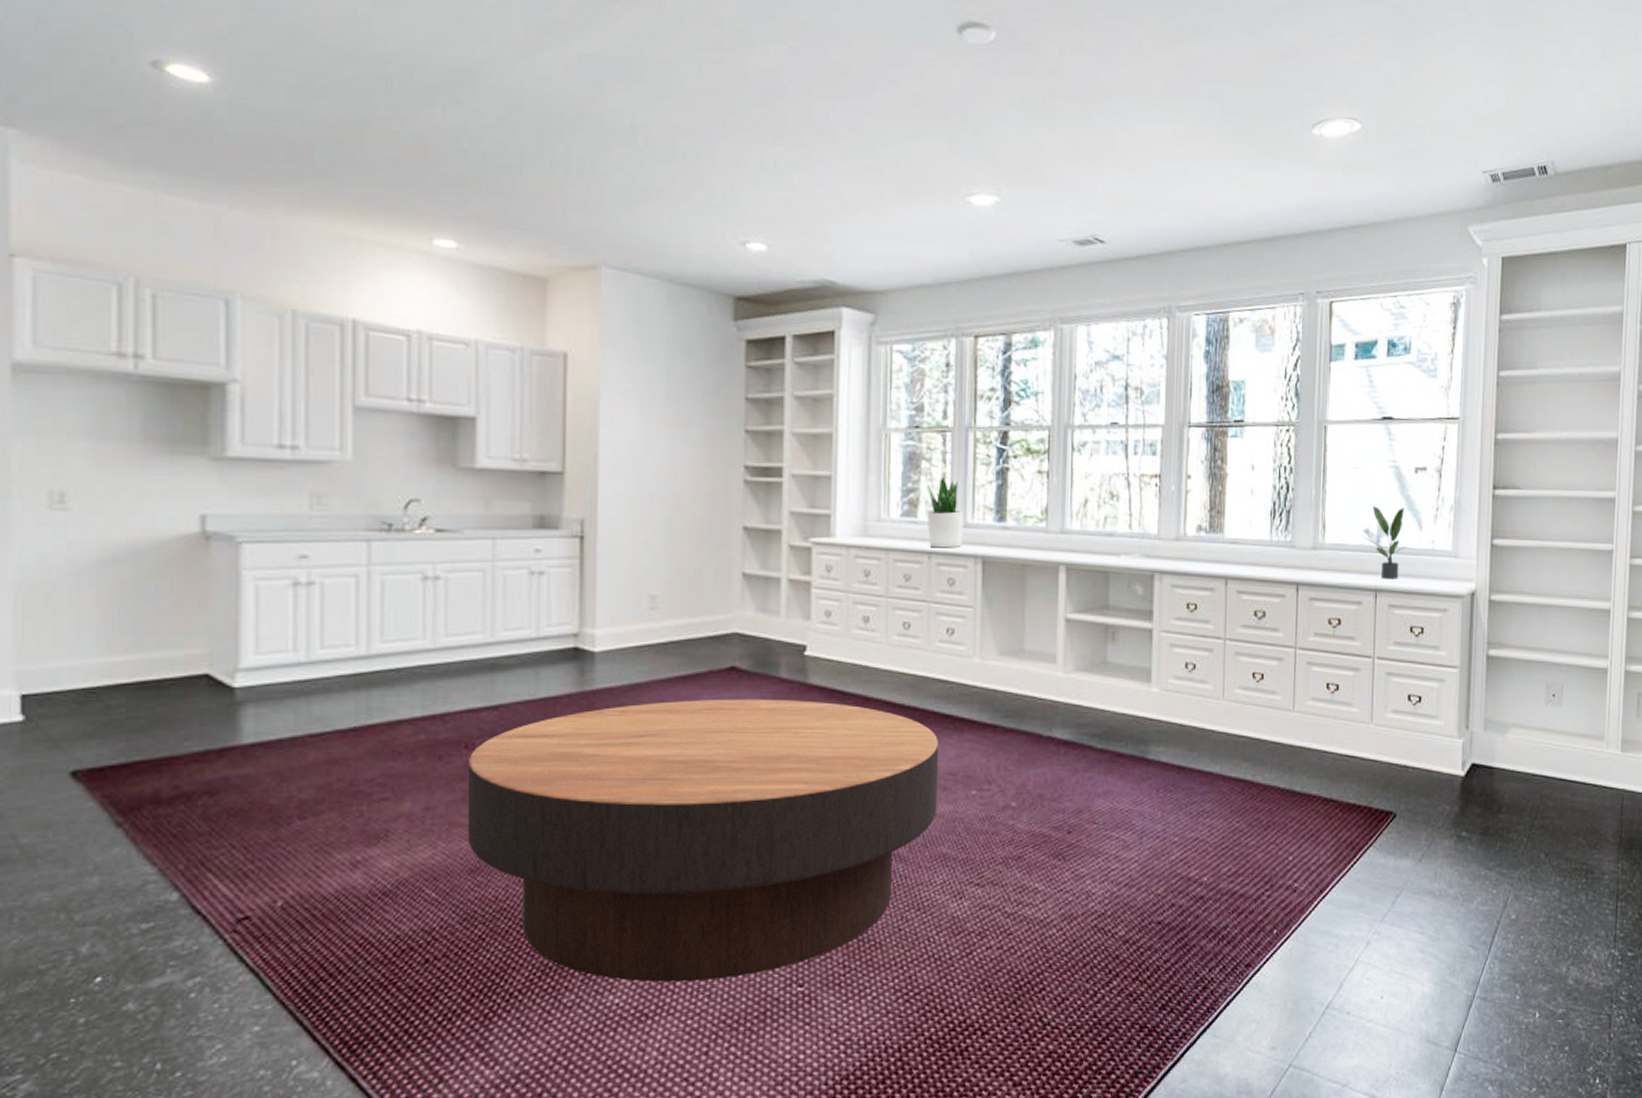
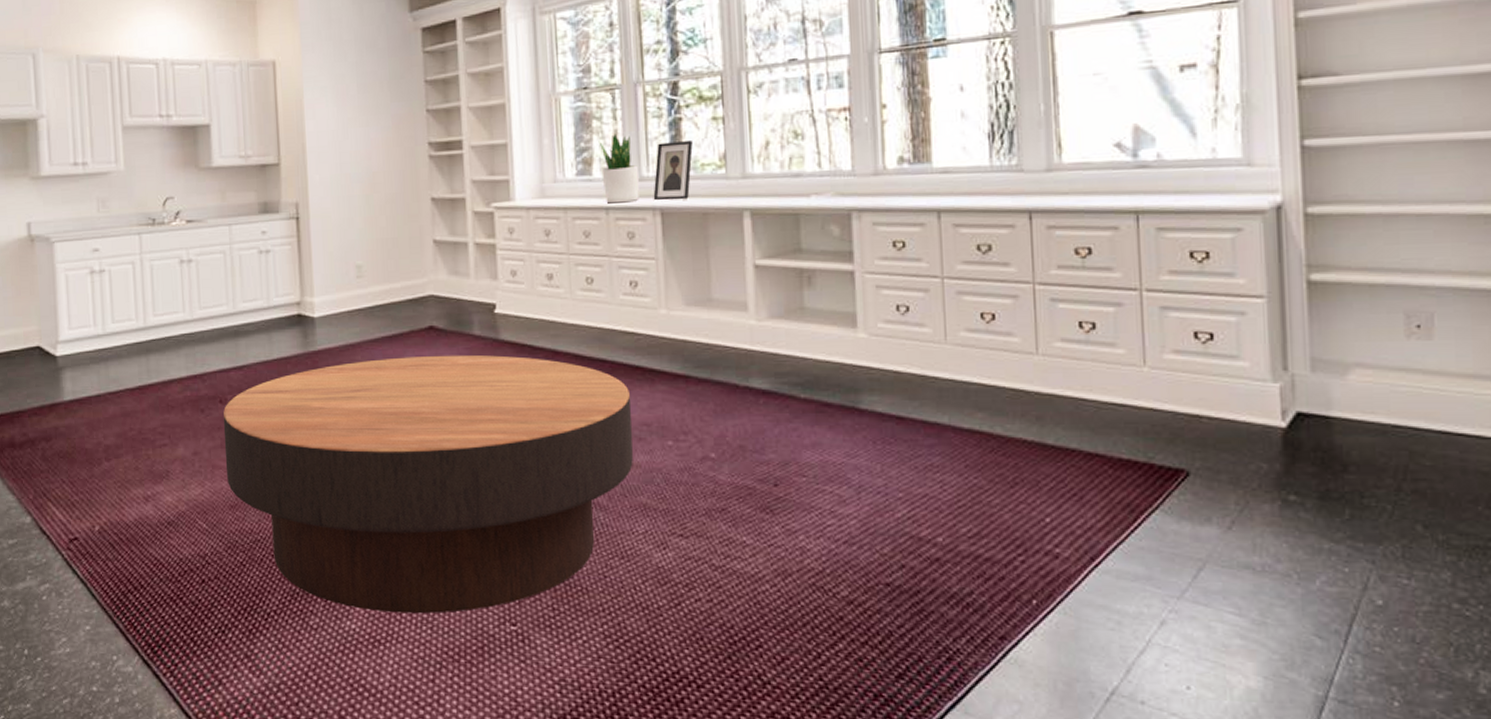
picture frame: none [976,490,1017,550] -> present [653,139,693,201]
potted plant: present [1361,506,1409,579] -> none [1111,113,1180,198]

